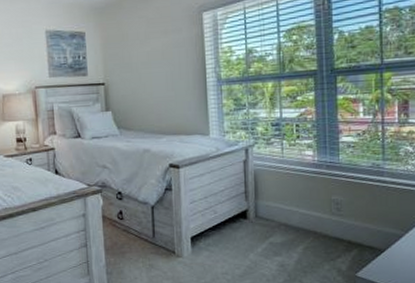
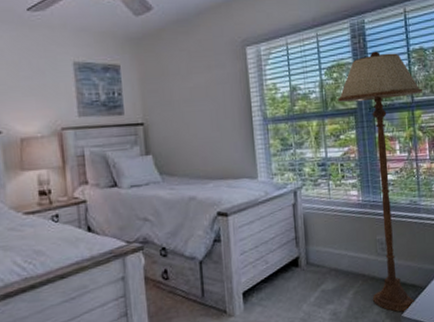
floor lamp: none [296,12,394,272] -> present [338,51,422,312]

